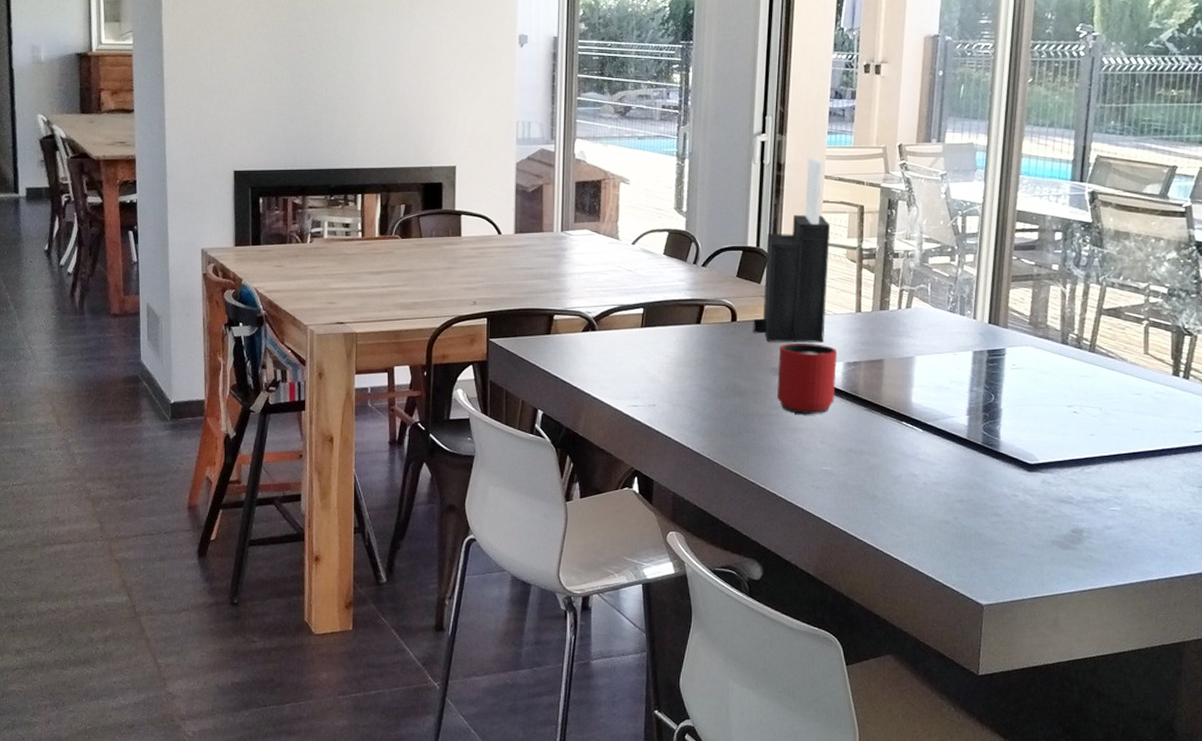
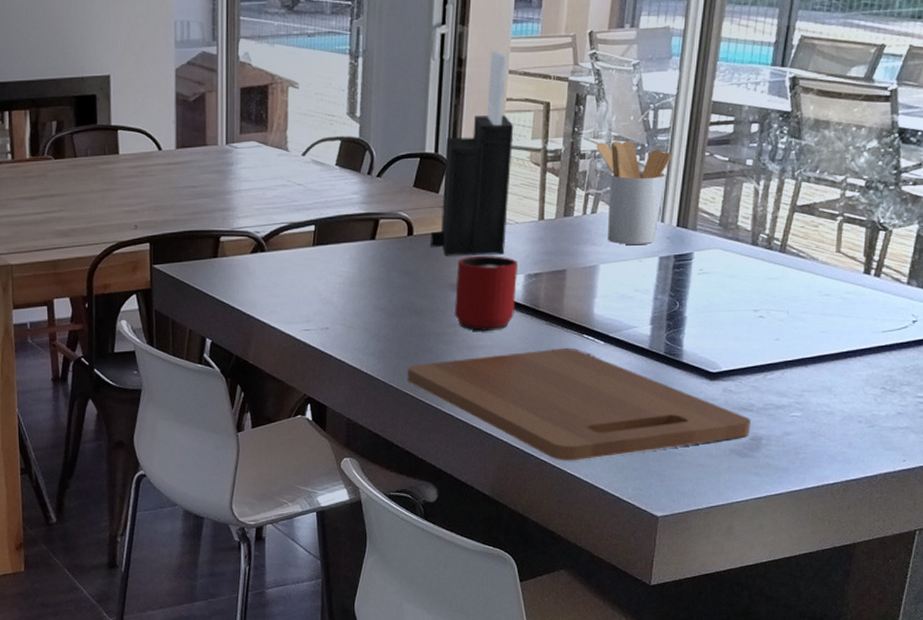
cutting board: none [732,434,1071,545] -> present [407,348,751,461]
utensil holder: none [908,243,981,339] -> present [596,141,672,245]

